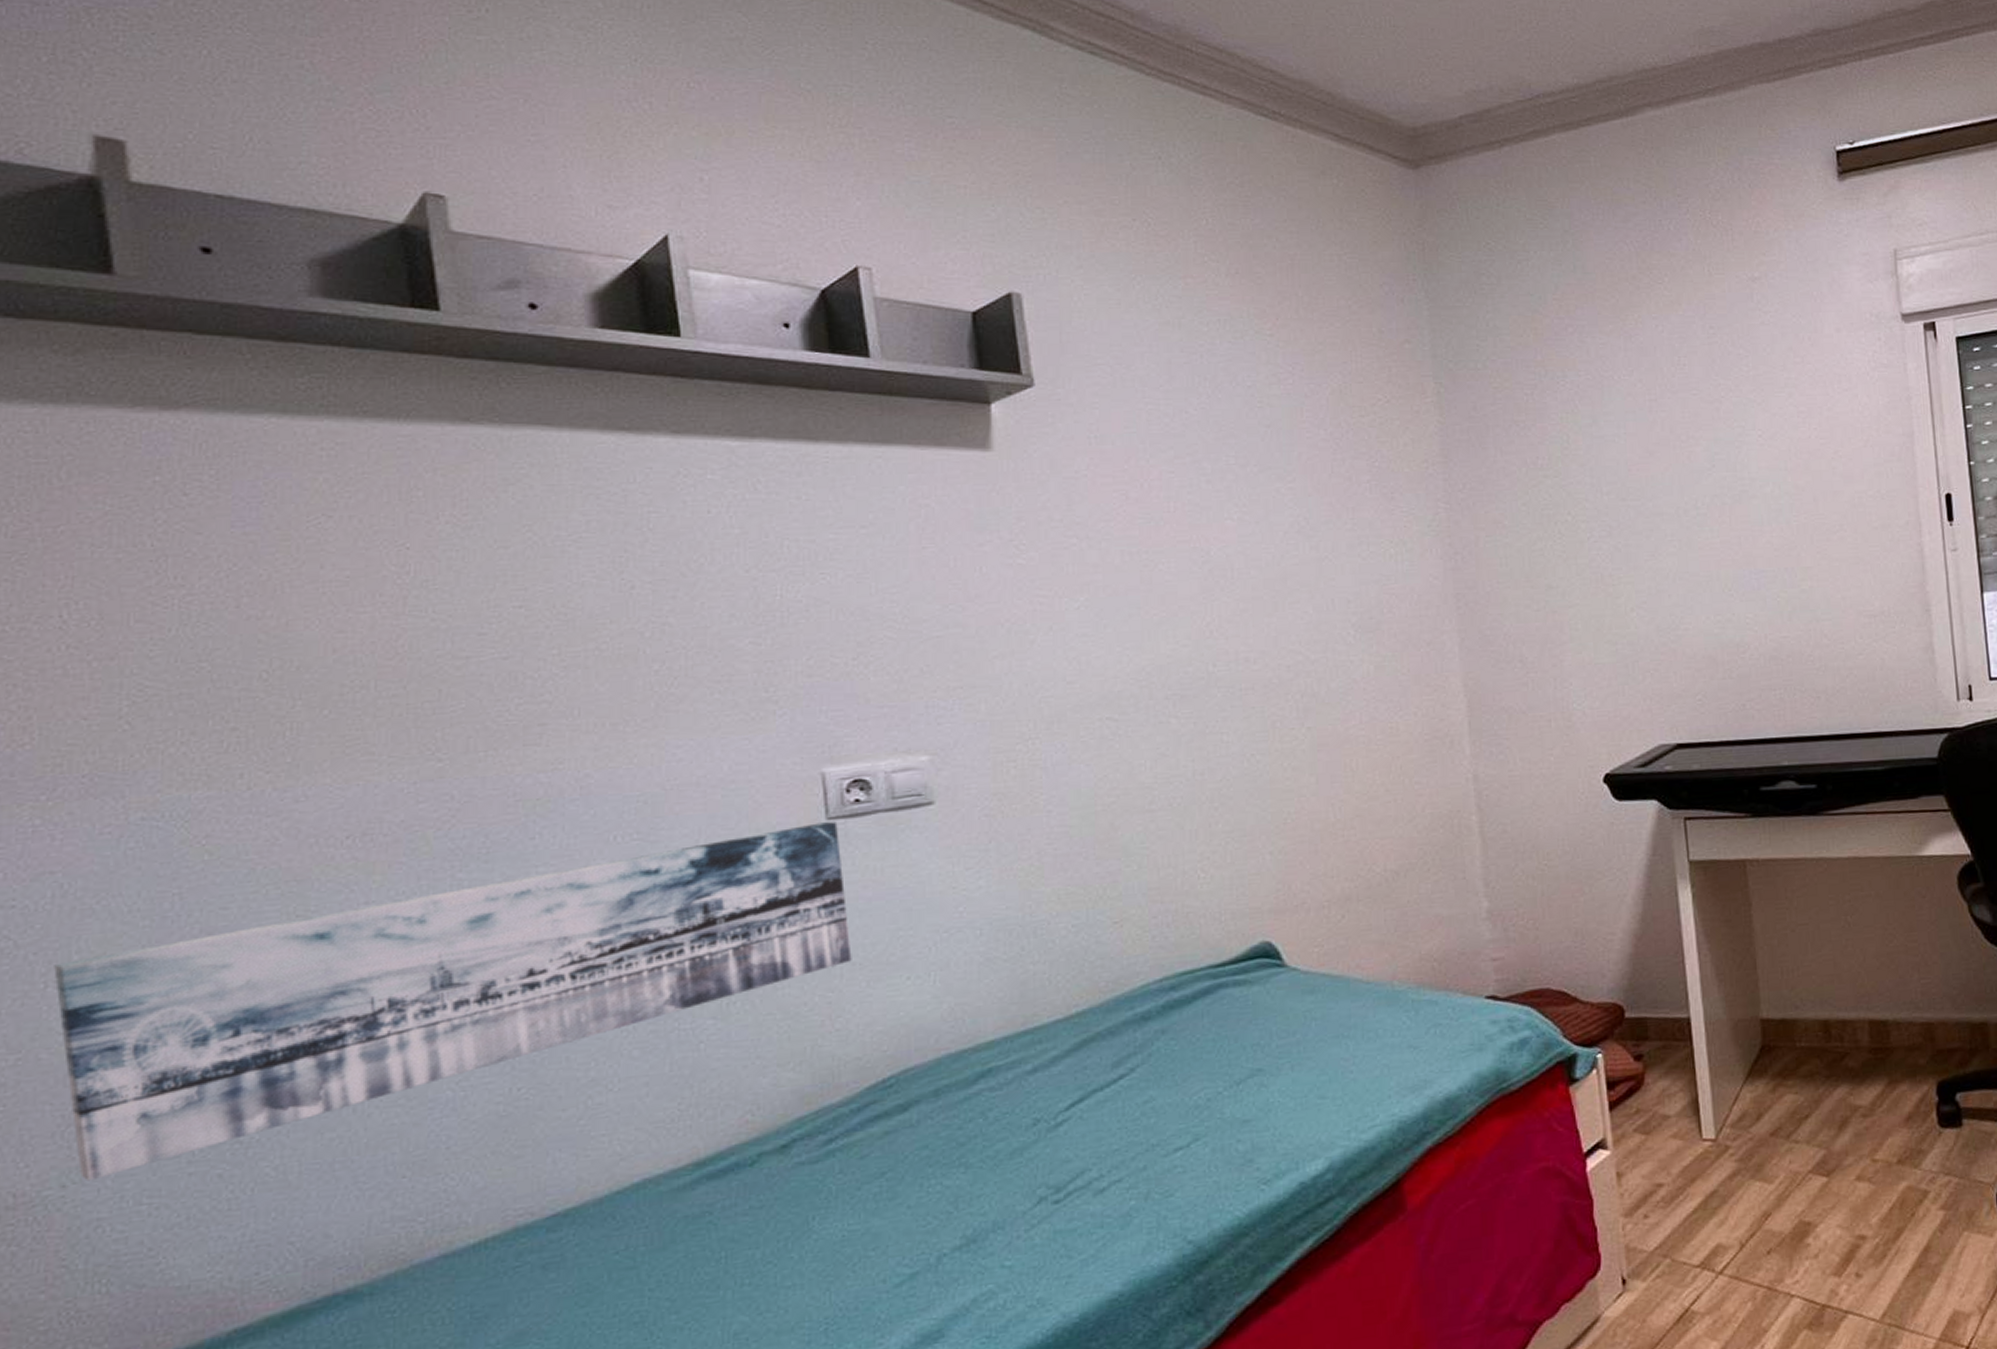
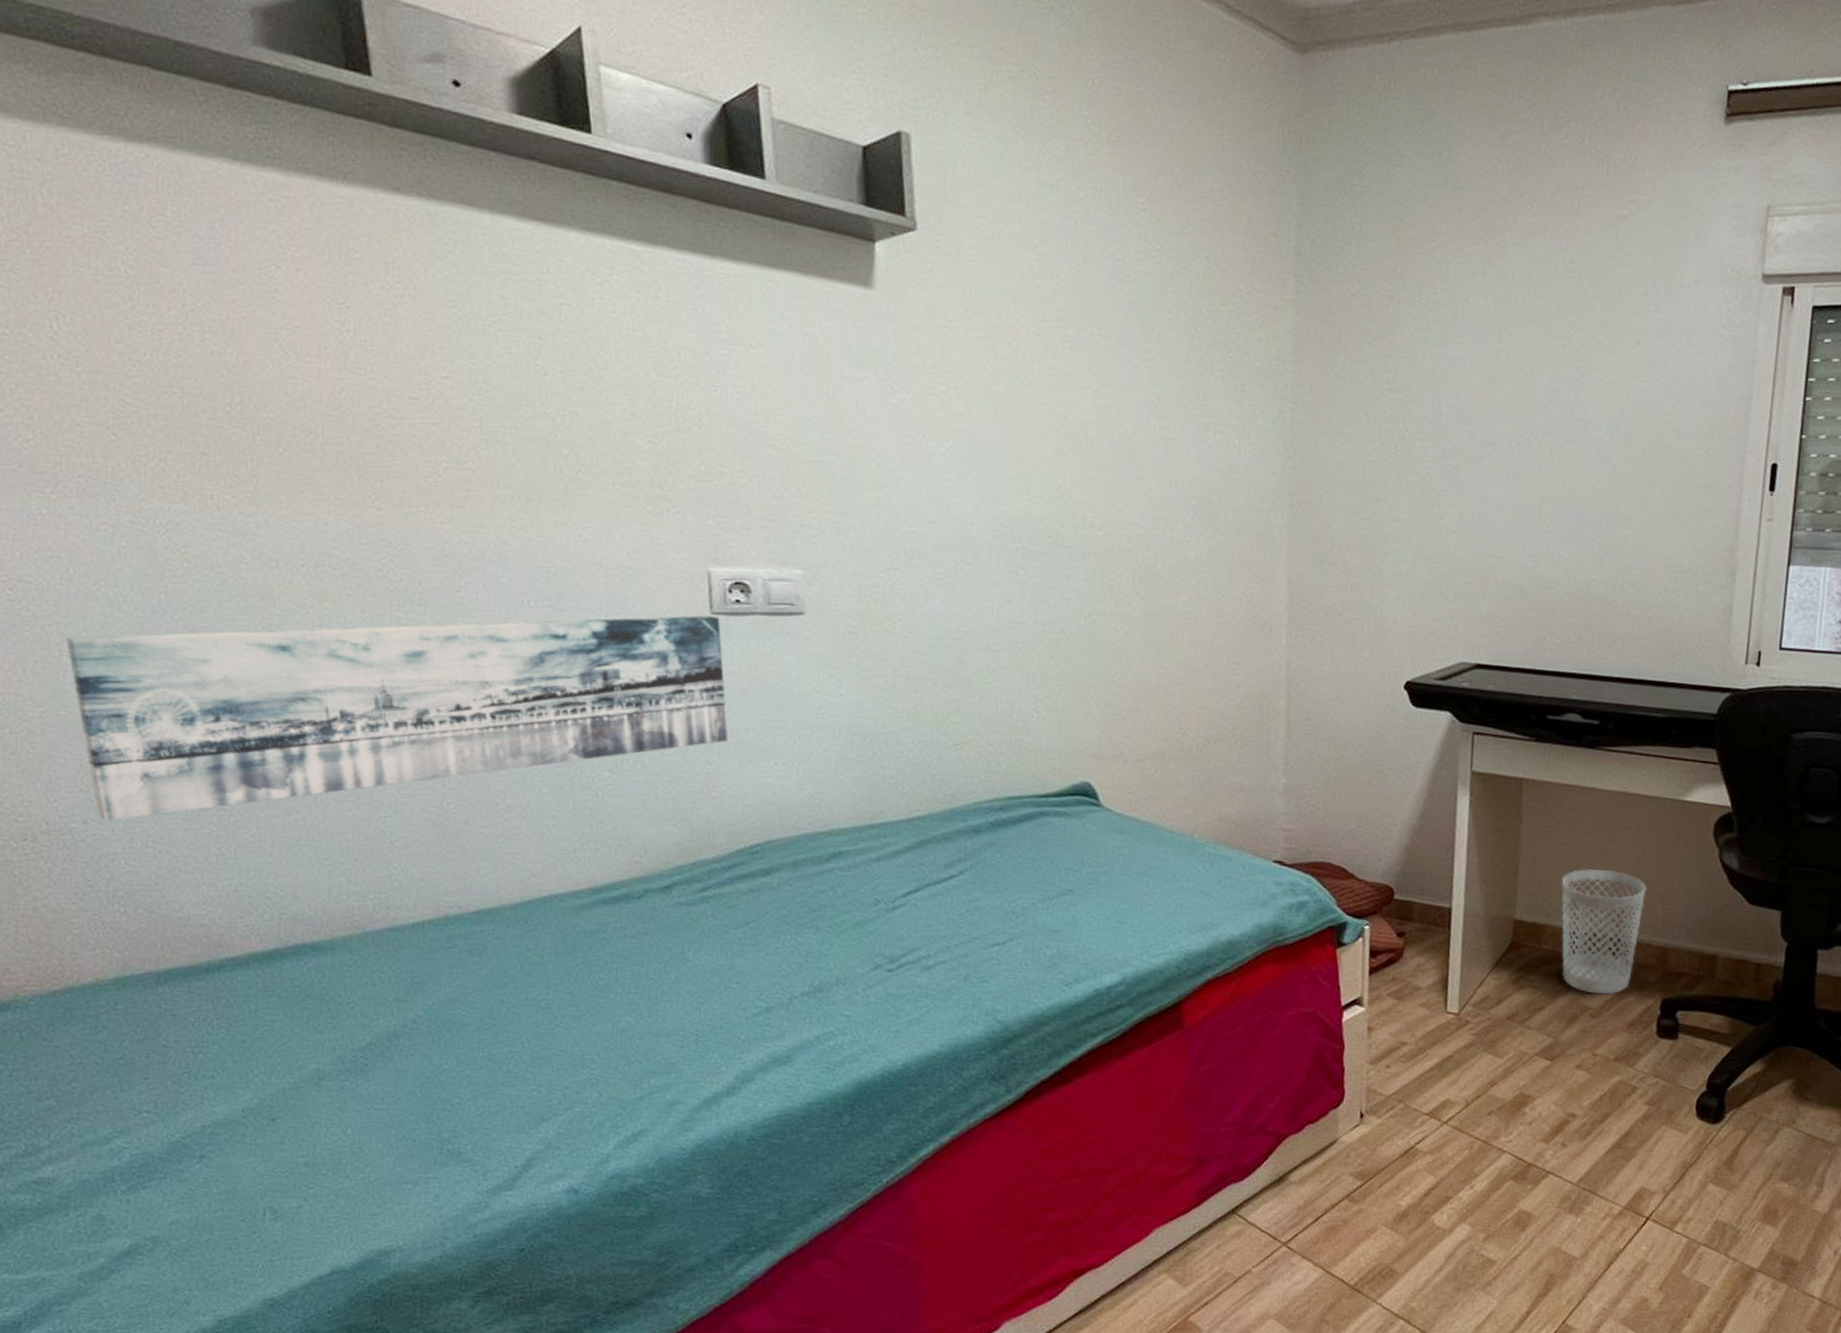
wastebasket: none [1805,945,1900,1090] -> present [1561,869,1646,995]

